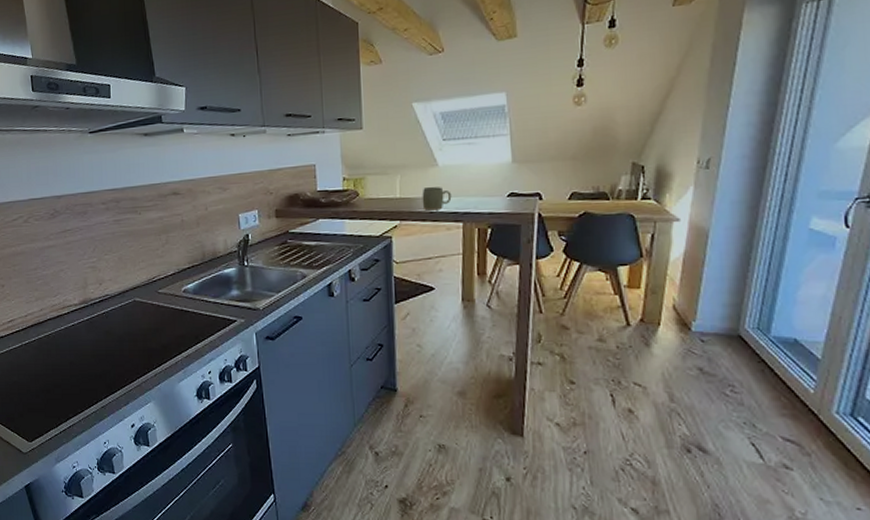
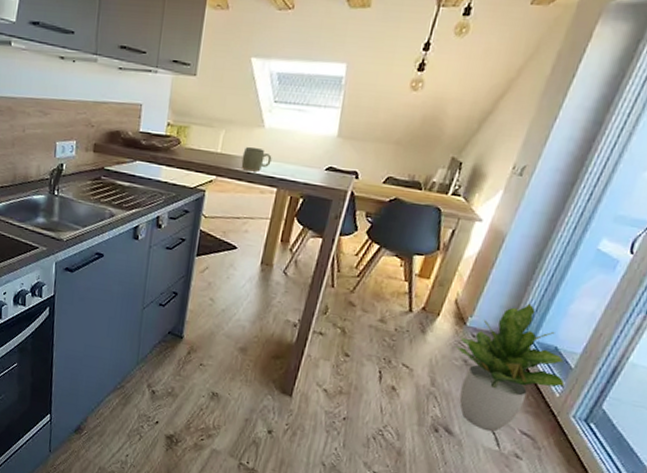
potted plant: none [685,297,816,444] -> present [455,303,565,432]

